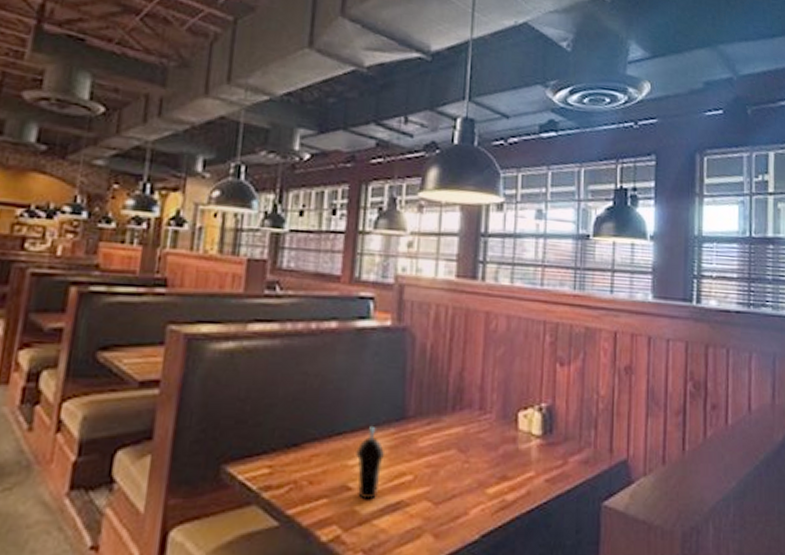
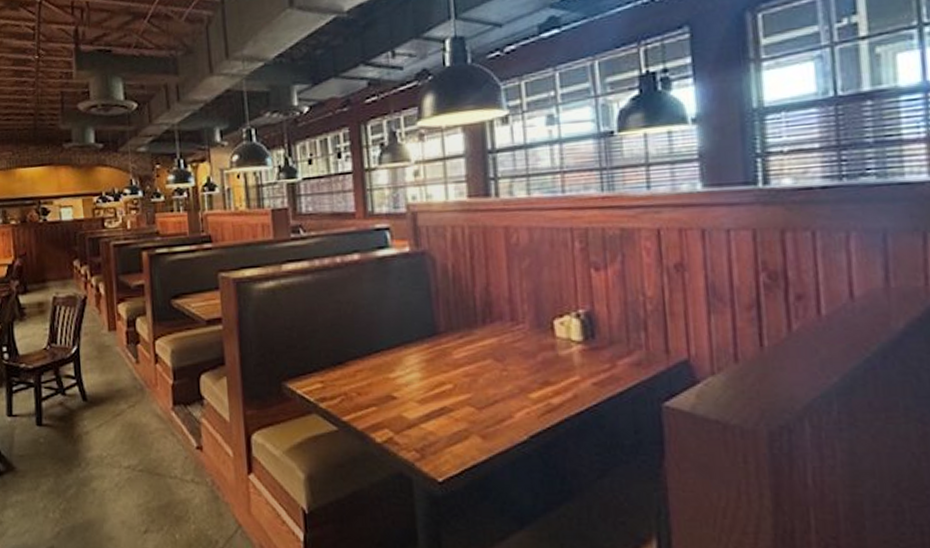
cup: present [356,425,384,500] -> none [395,342,422,407]

